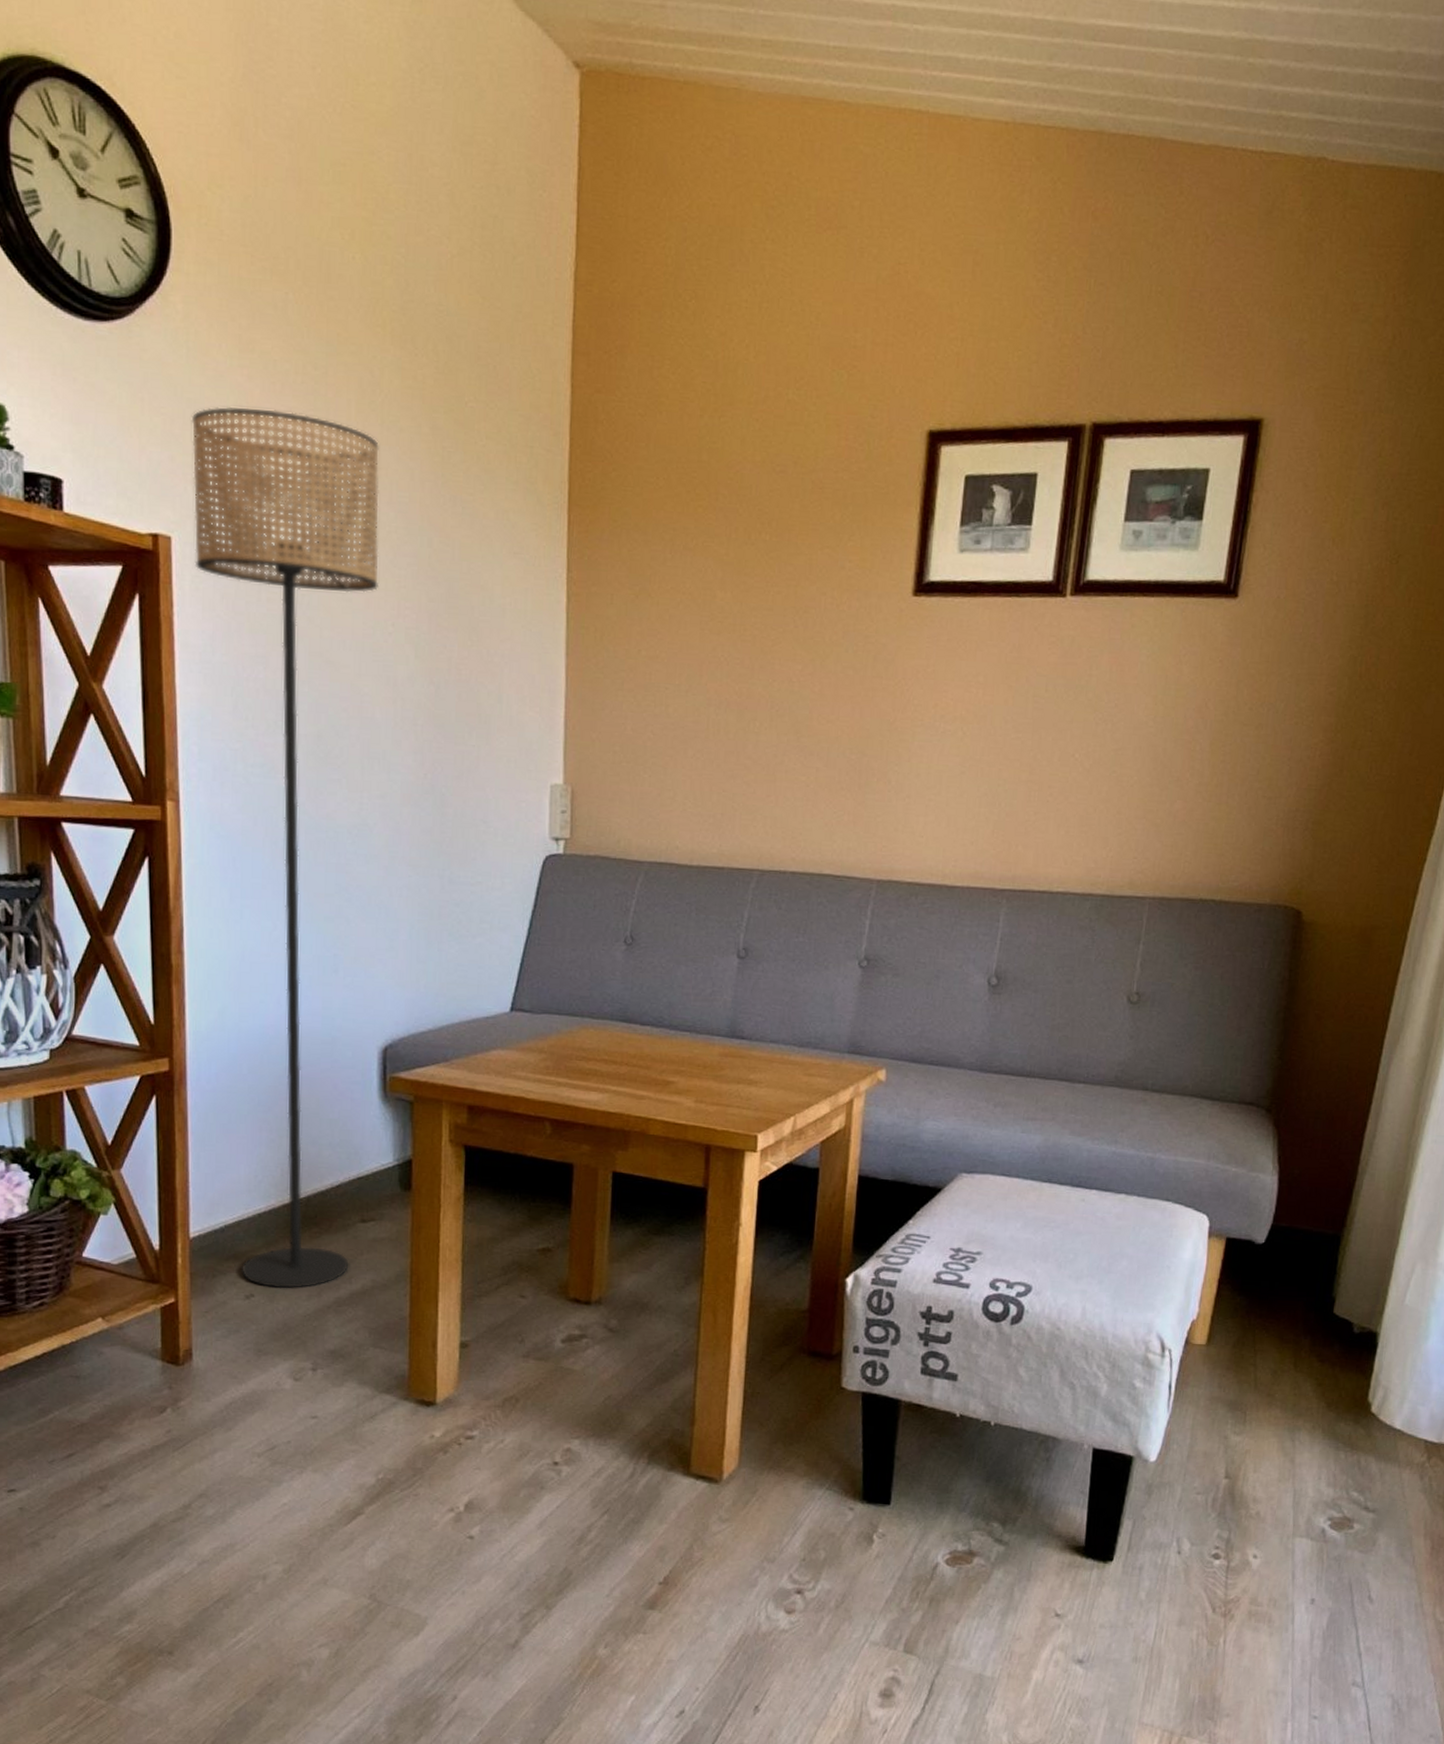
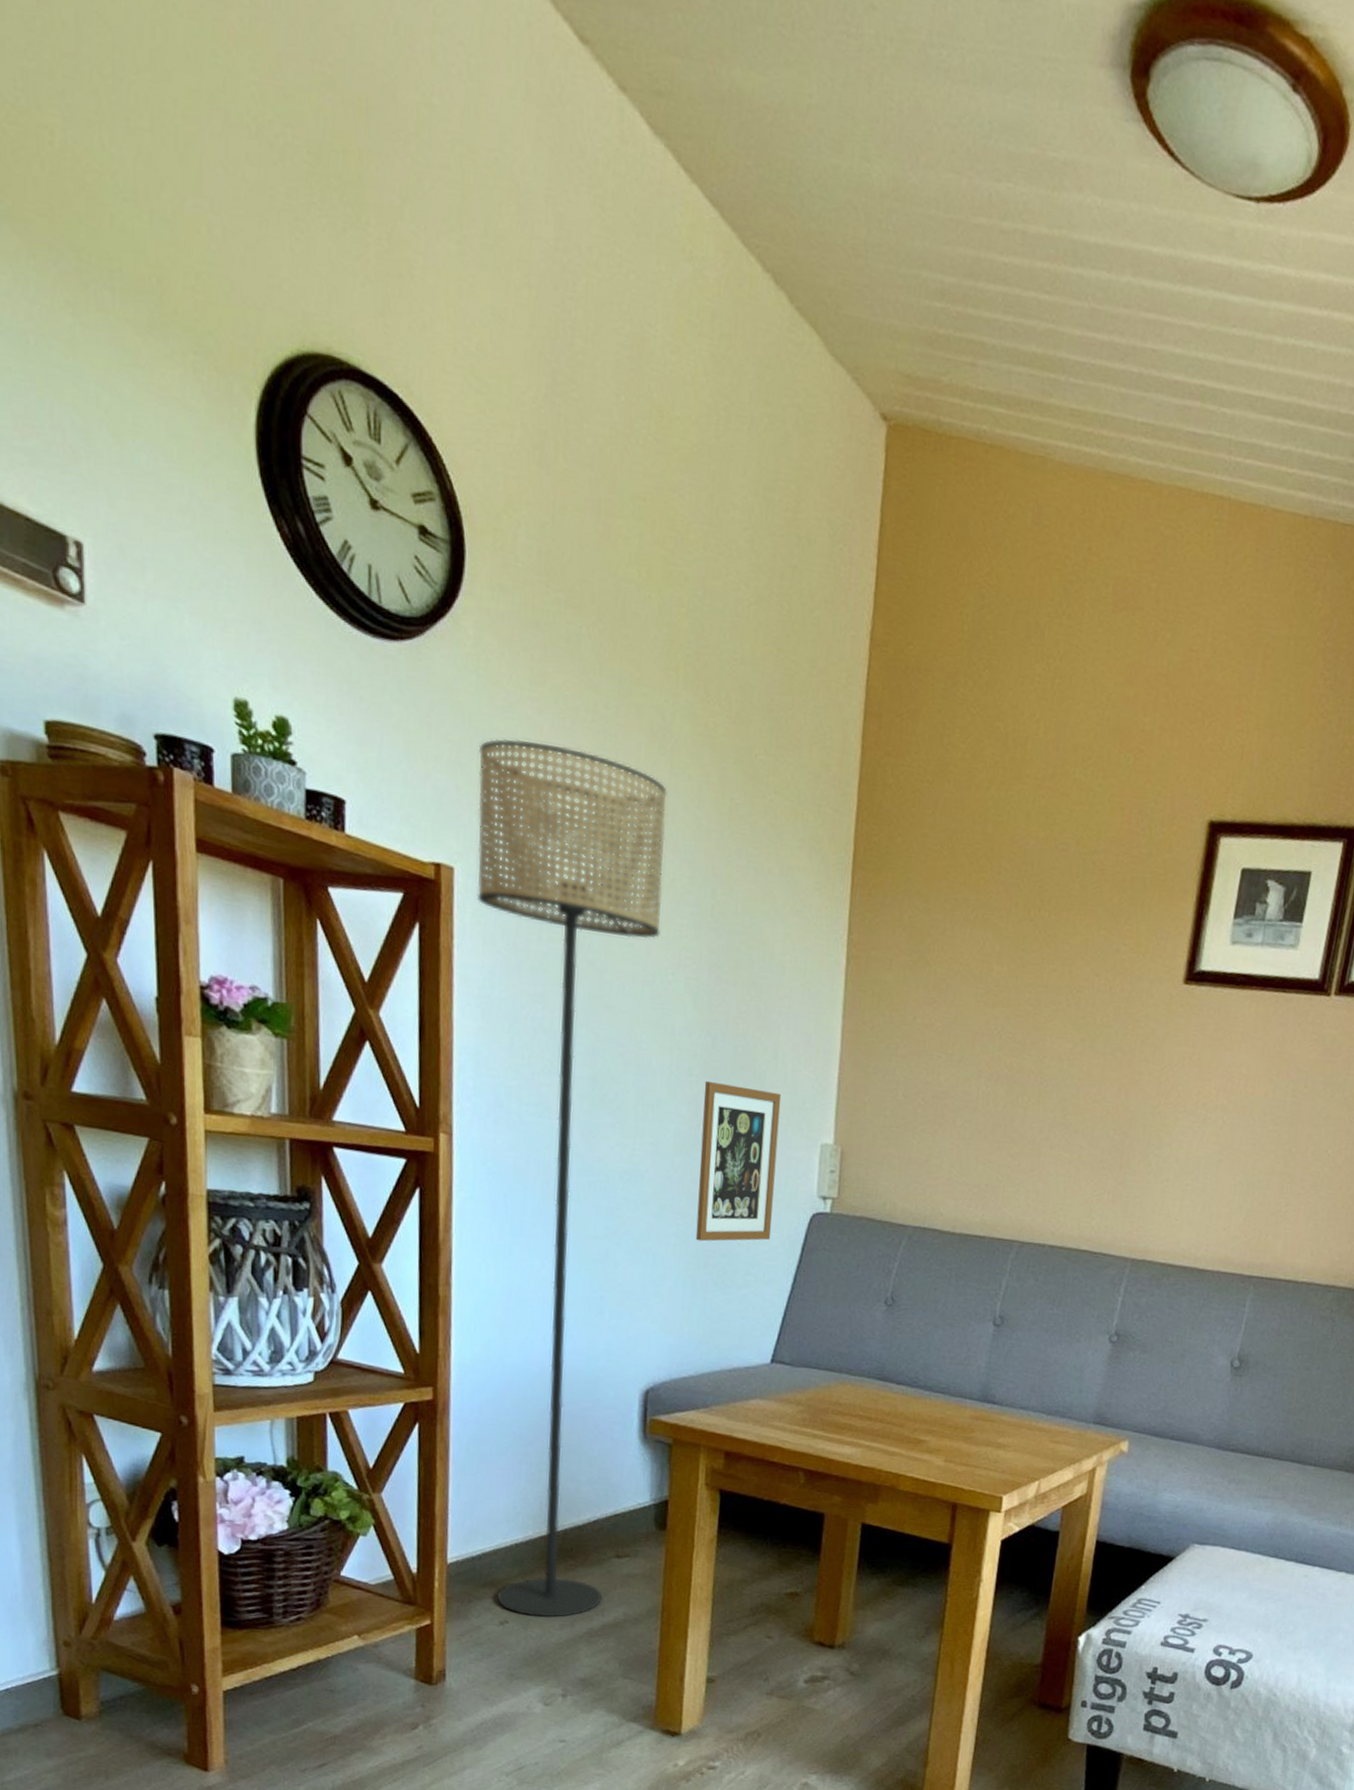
picture frame: none [427,729,508,892] -> present [695,1080,782,1242]

